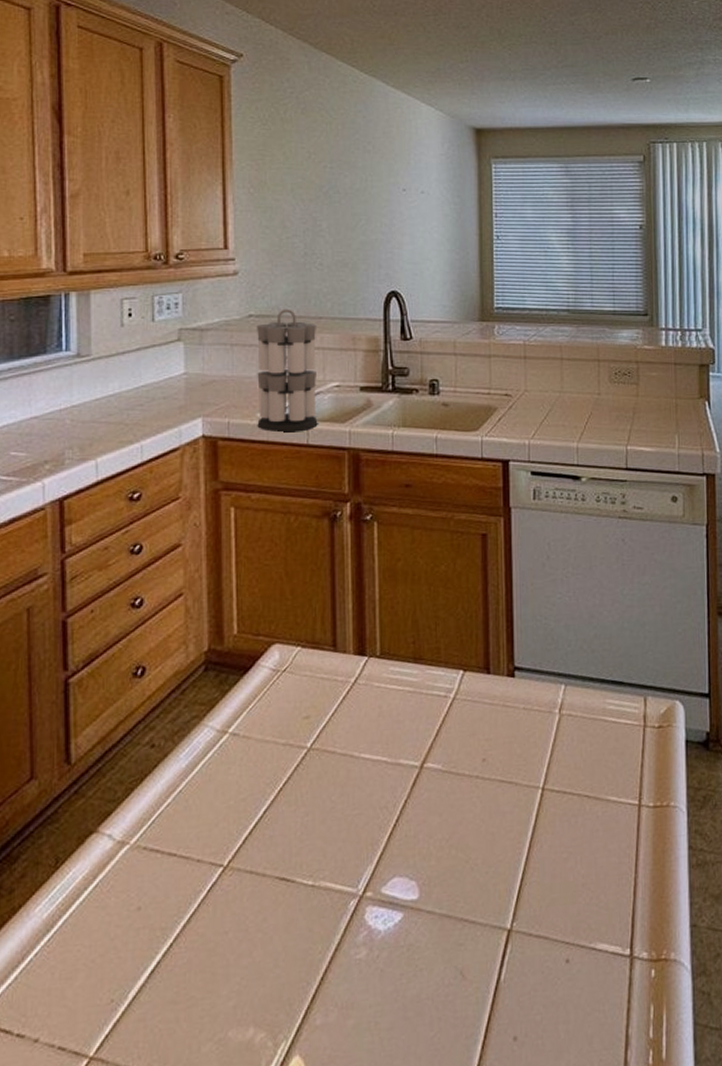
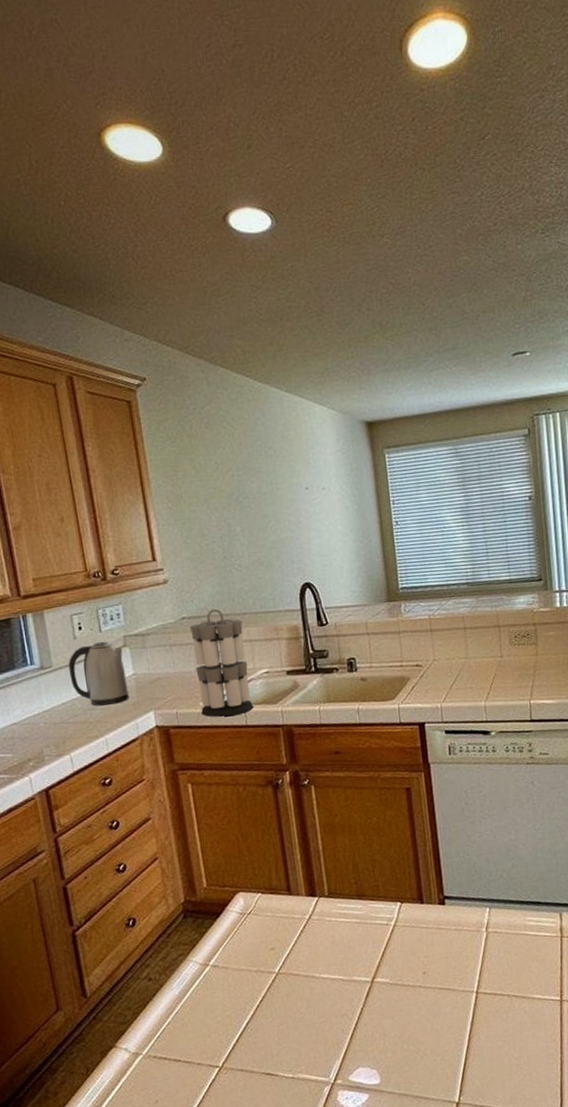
kettle: none [110,333,176,406] -> present [68,641,129,706]

